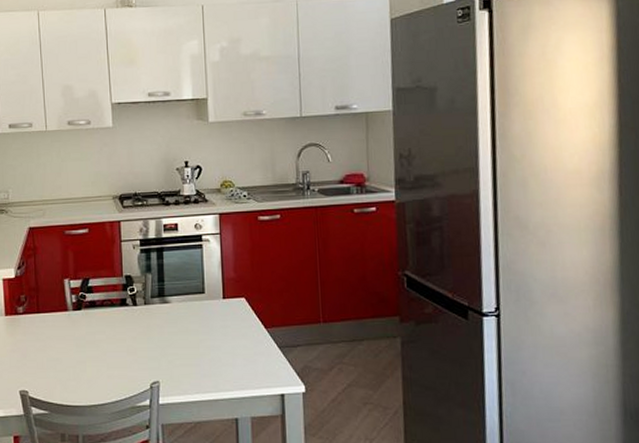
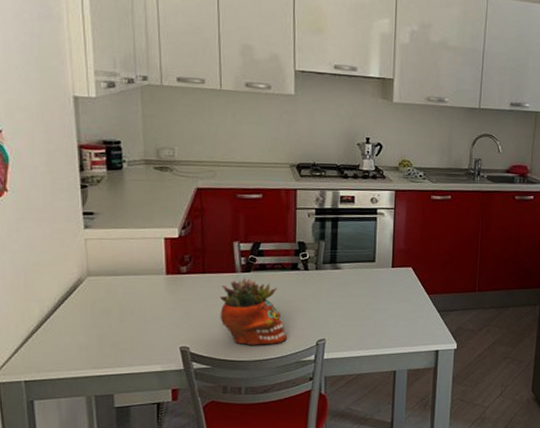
succulent planter: none [54,316,120,389] -> present [220,277,287,345]

